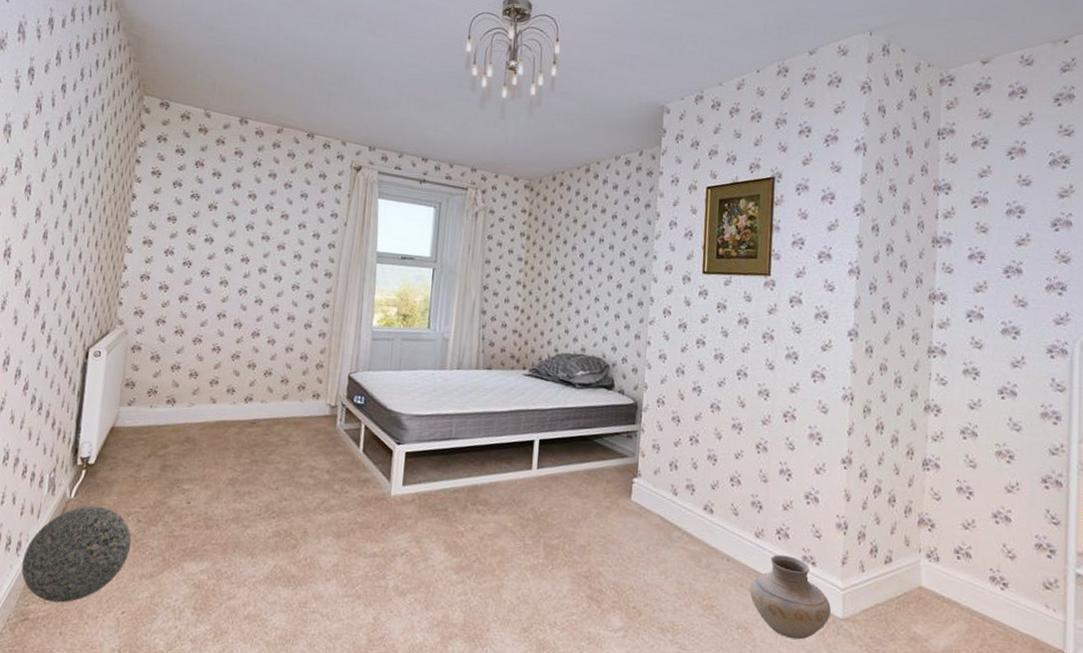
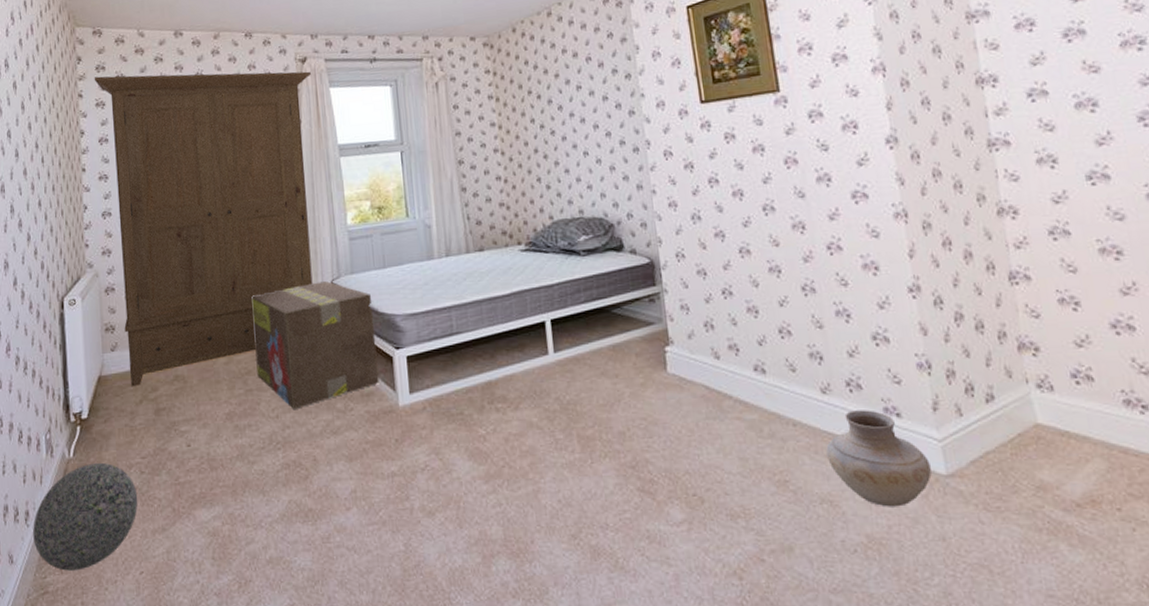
wardrobe: none [142,146,363,441] -> present [94,71,313,386]
box: none [264,373,383,484] -> present [251,281,379,409]

